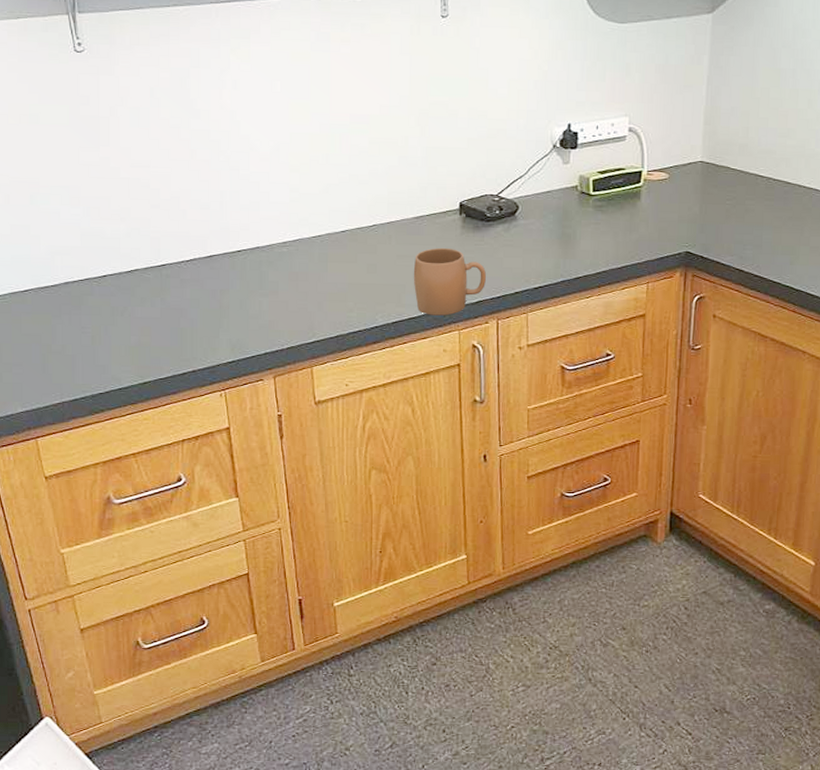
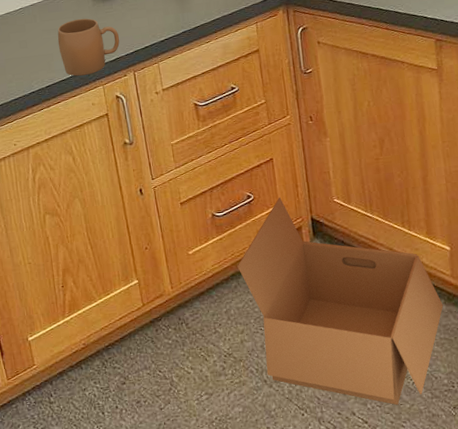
cardboard box: none [580,484,795,721] -> present [237,197,444,406]

